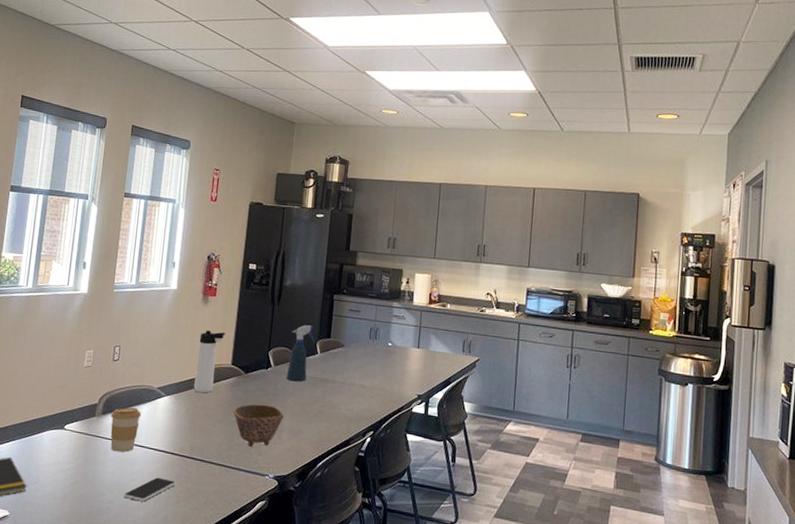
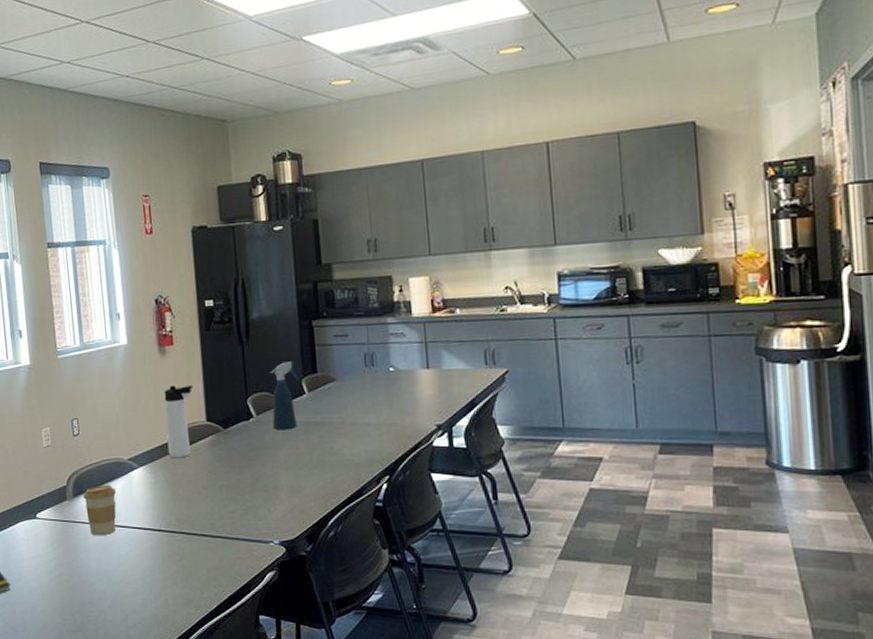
smartphone: present [123,477,176,502] -> none [114,559,169,587]
bowl: present [233,404,285,447] -> none [218,461,279,512]

